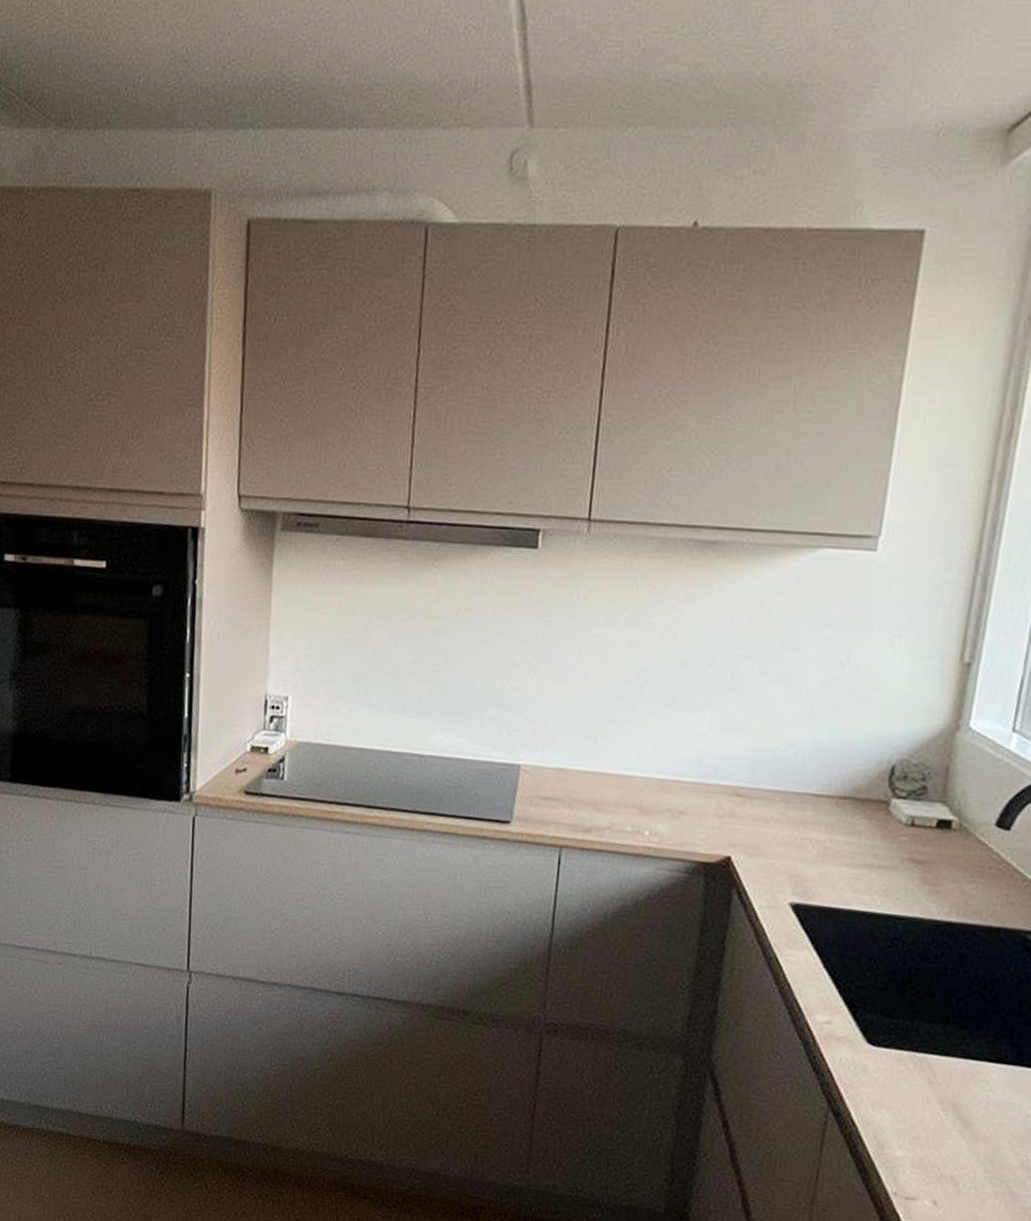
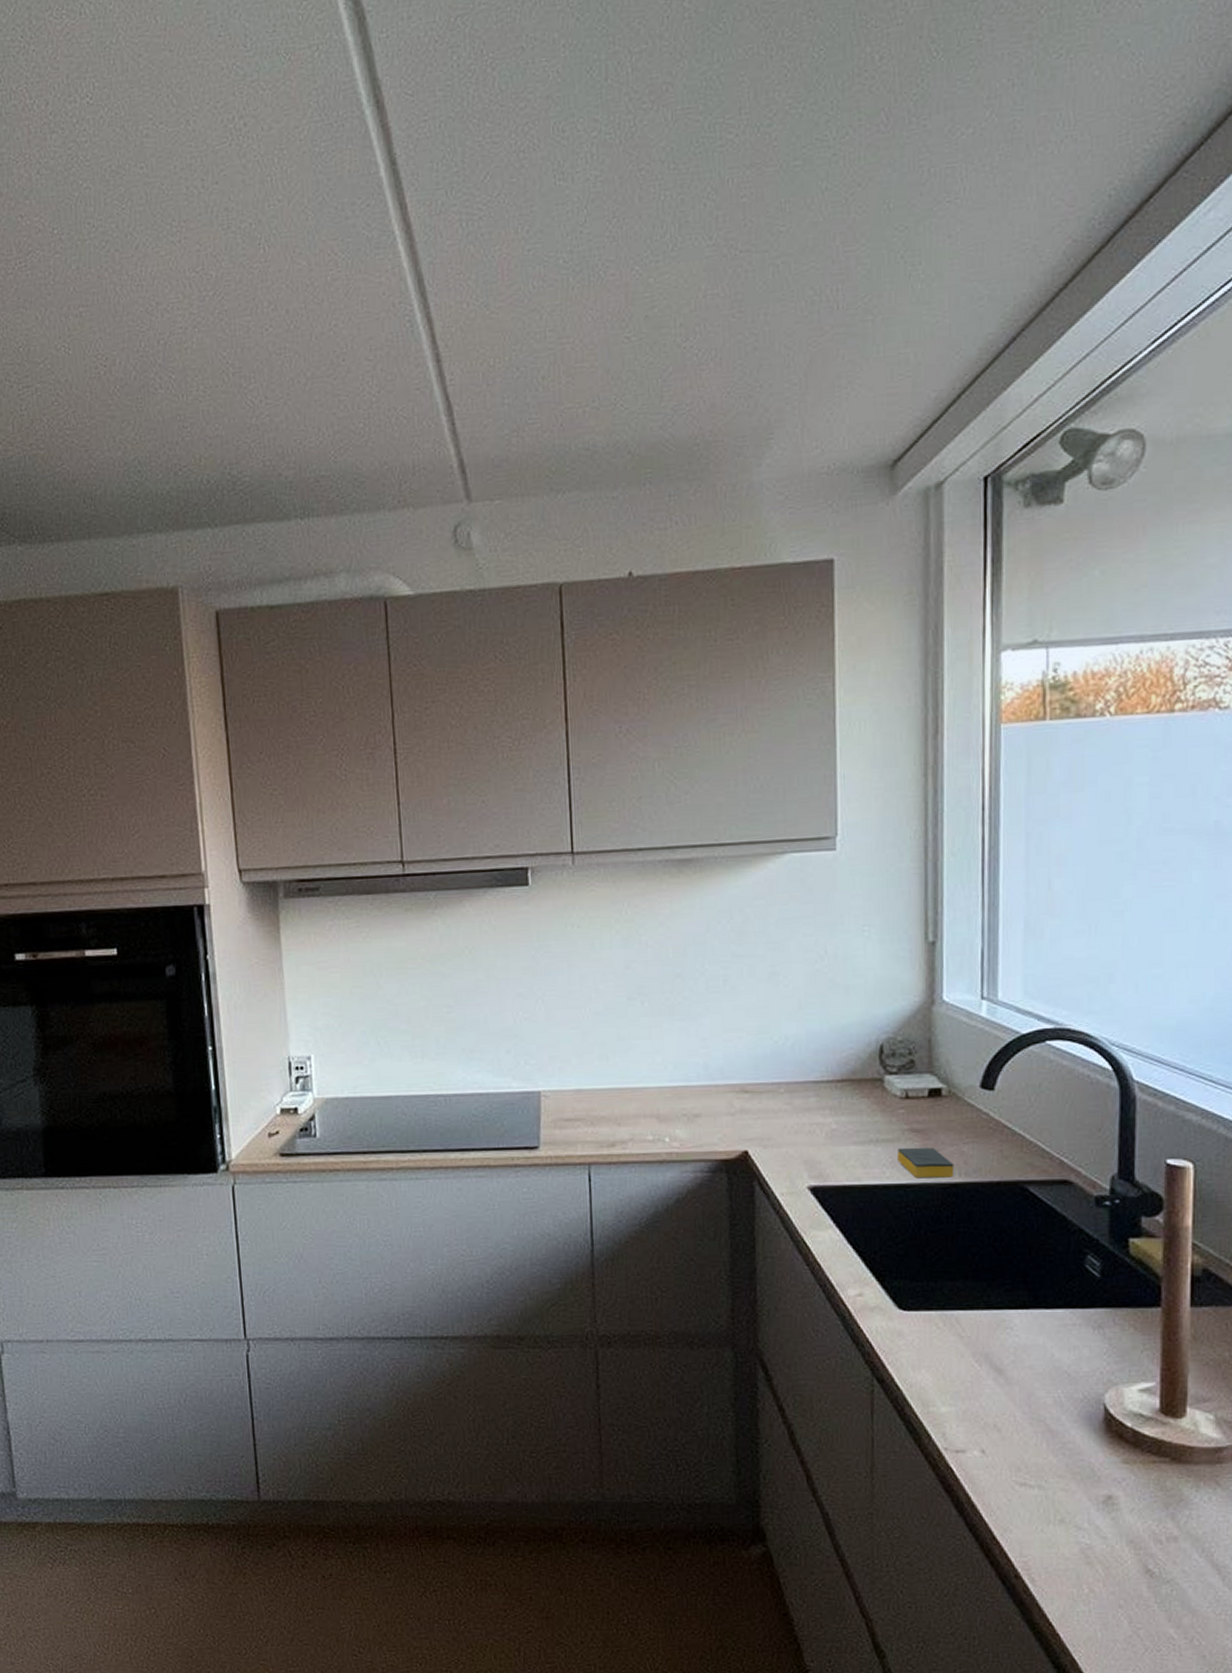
sponge: none [890,876,953,916] -> present [896,1147,954,1179]

